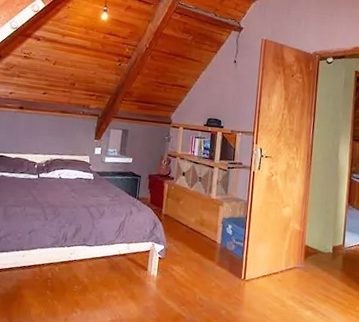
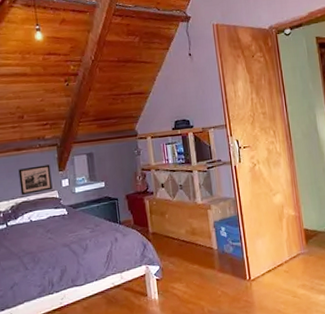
picture frame: none [57,129,88,155] -> present [18,164,53,196]

